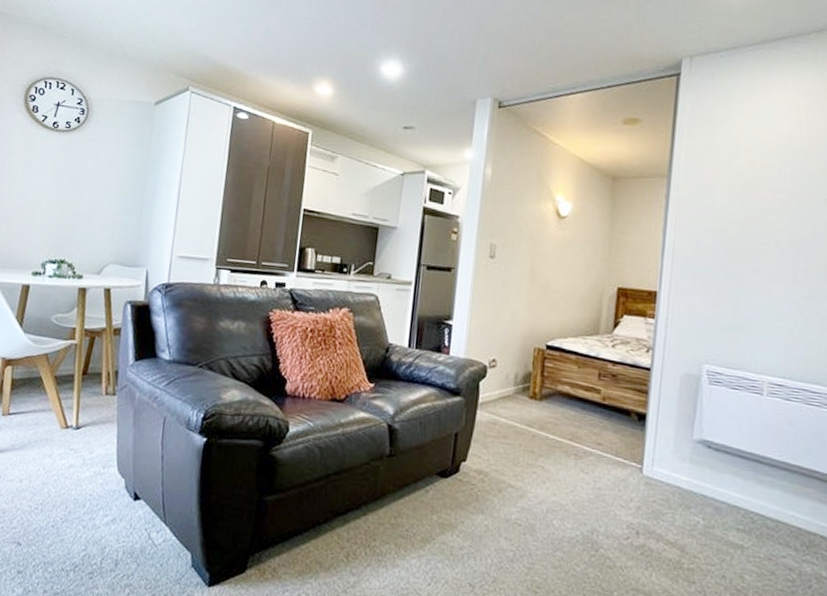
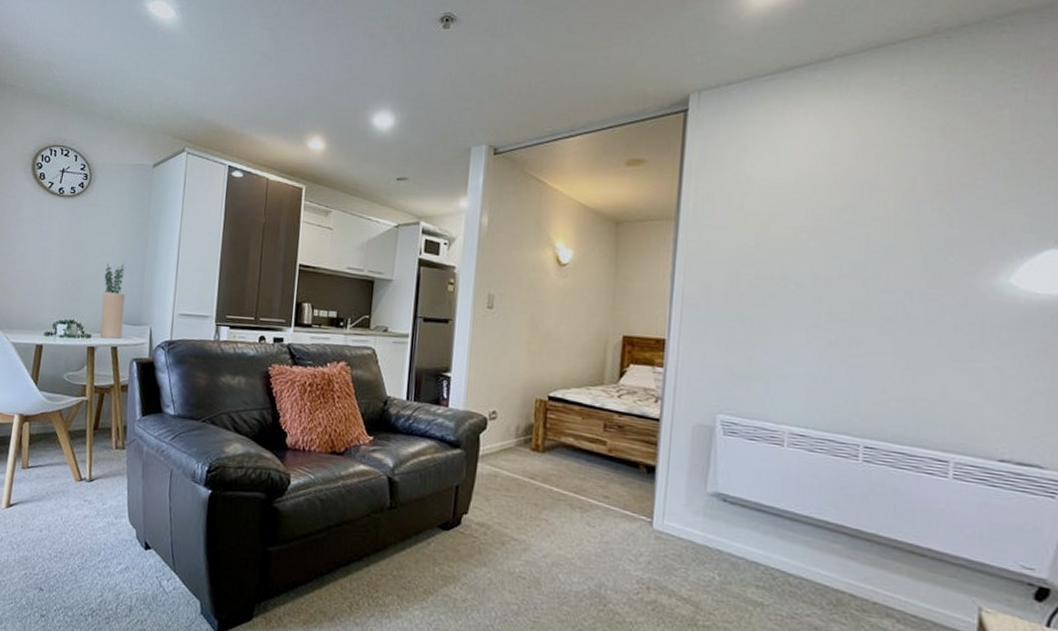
vase: none [92,202,122,281] -> present [100,263,126,339]

